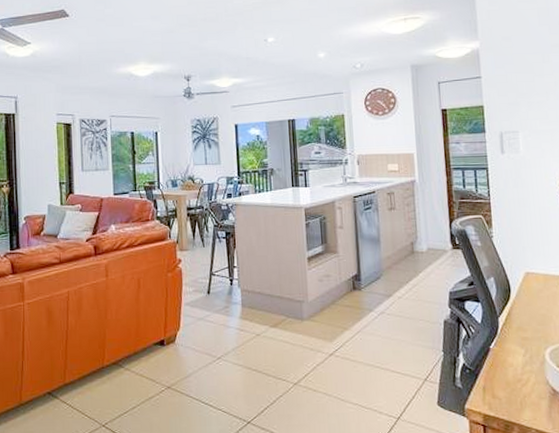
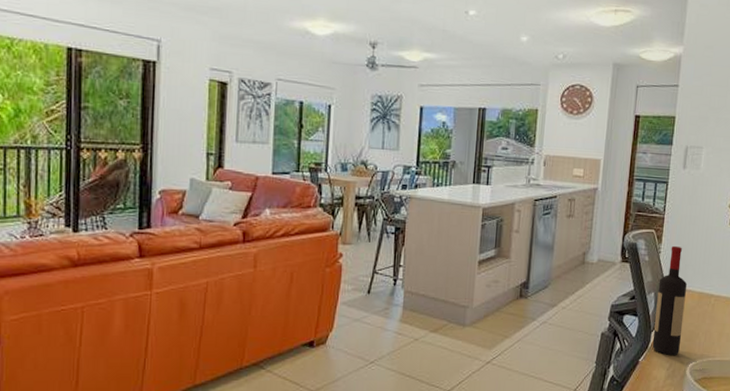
wine bottle: none [496,229,534,341] -> present [652,245,687,355]

